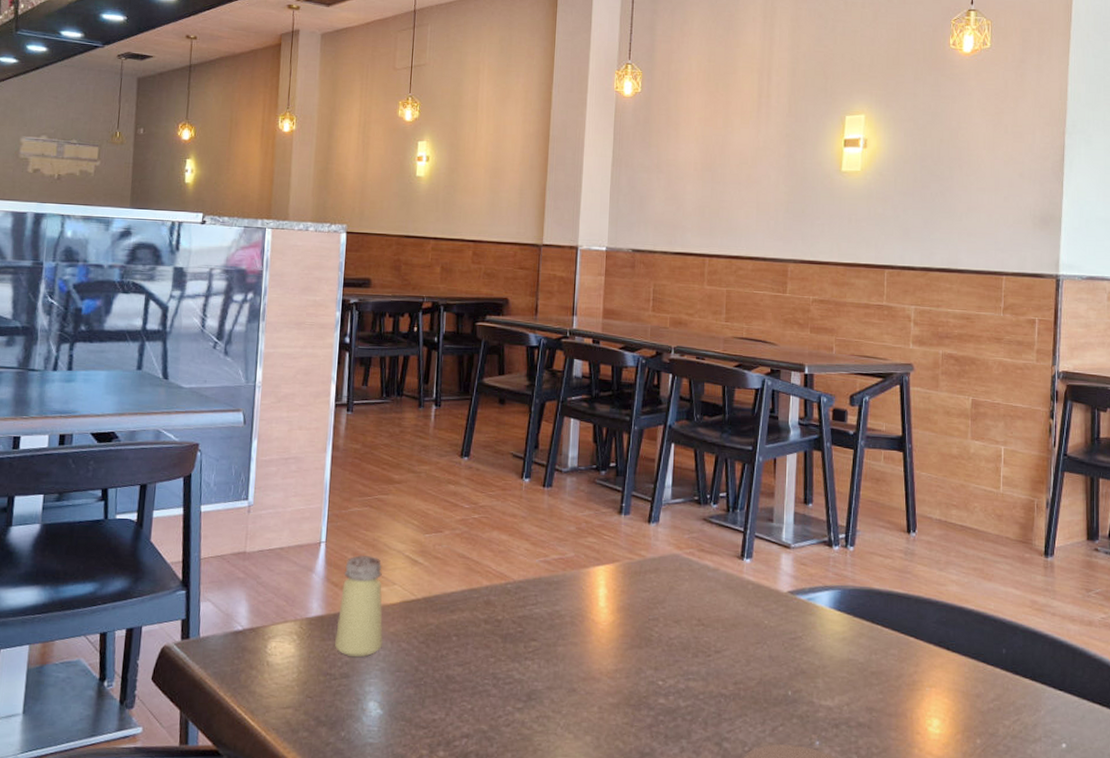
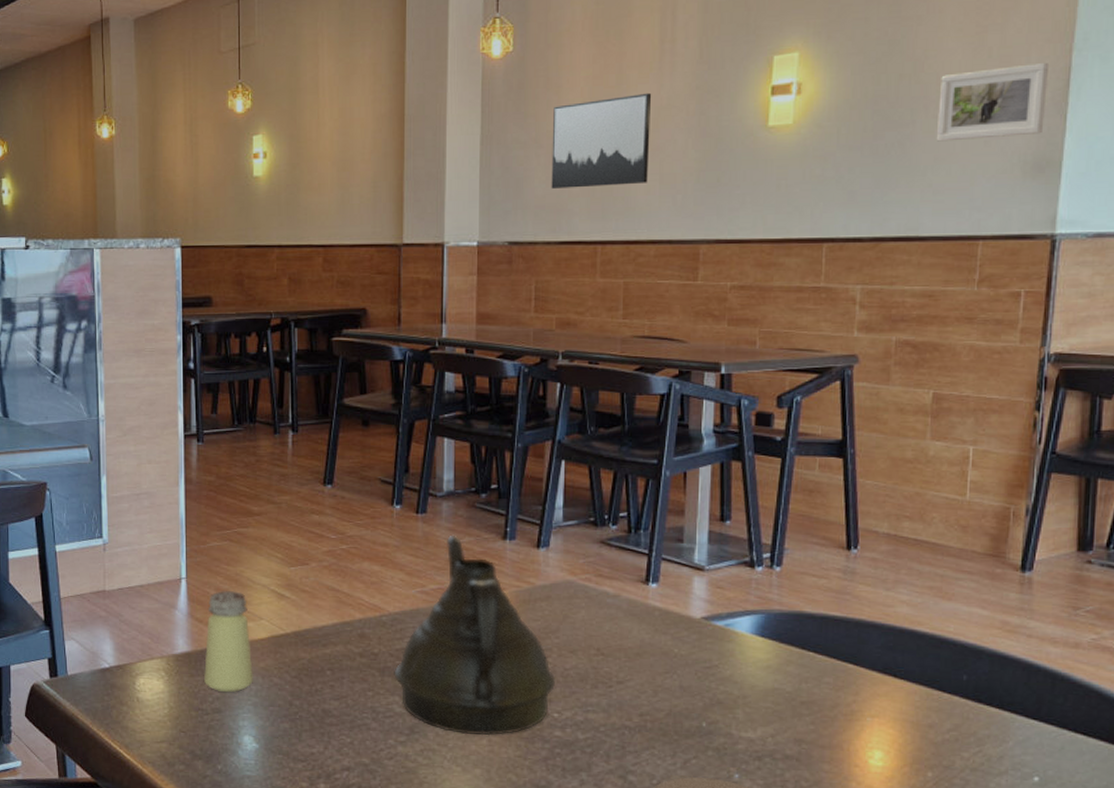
teapot: none [515,508,662,703] -> present [394,534,556,736]
wall art: none [669,135,751,209] -> present [551,92,652,189]
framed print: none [968,140,1048,195] -> present [936,62,1048,142]

